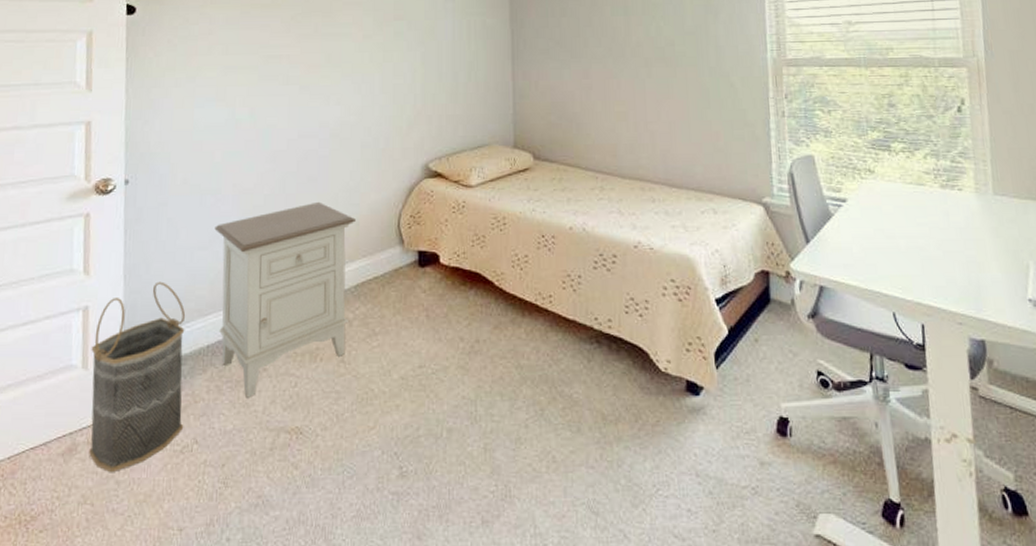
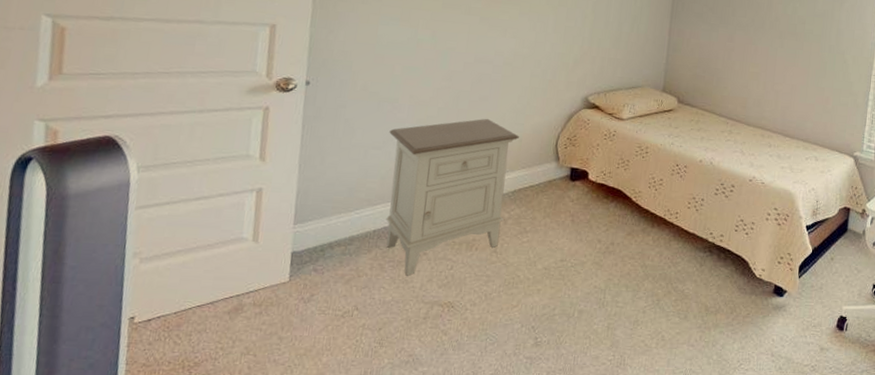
basket: present [89,281,186,473] -> none [254,172,356,330]

